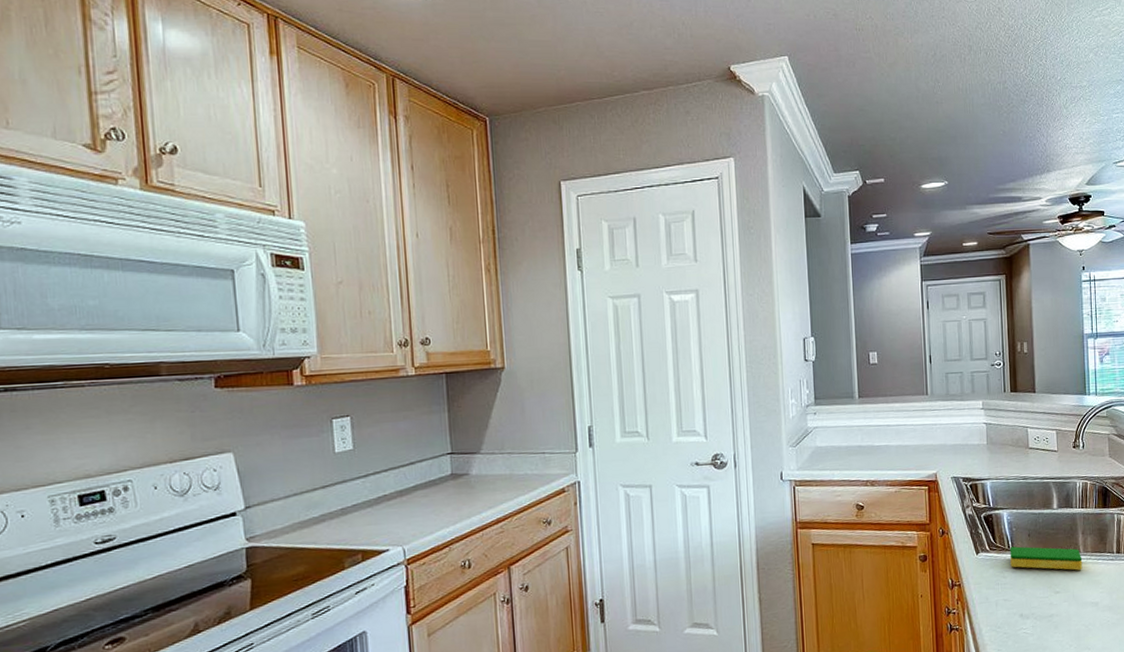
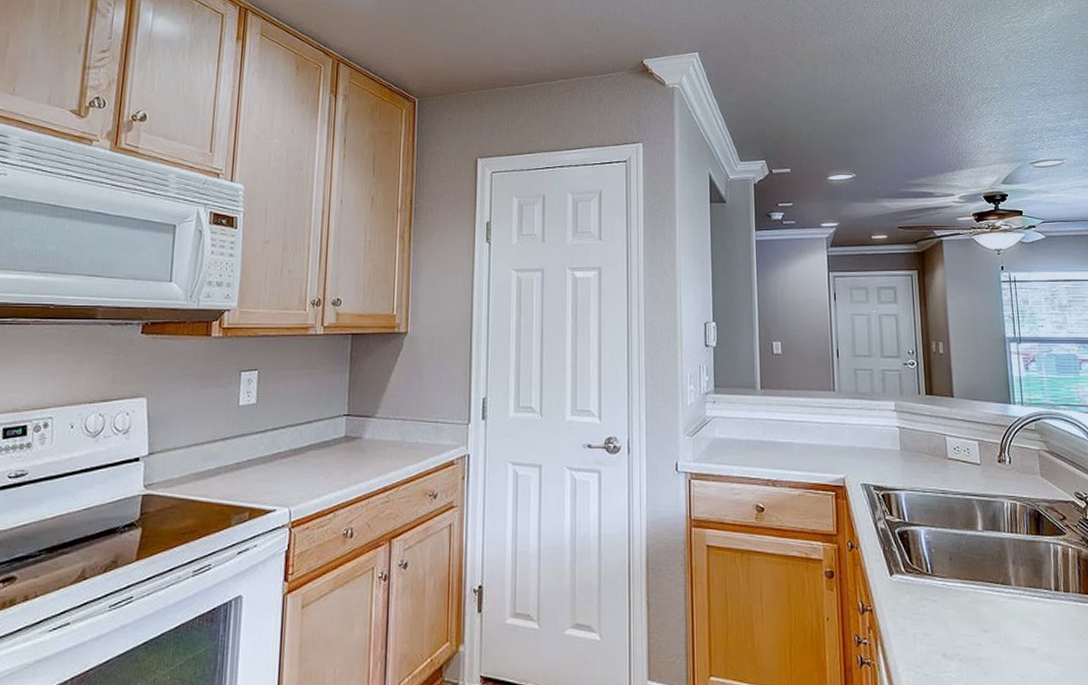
dish sponge: present [1010,546,1083,571] -> none [929,570,1015,607]

